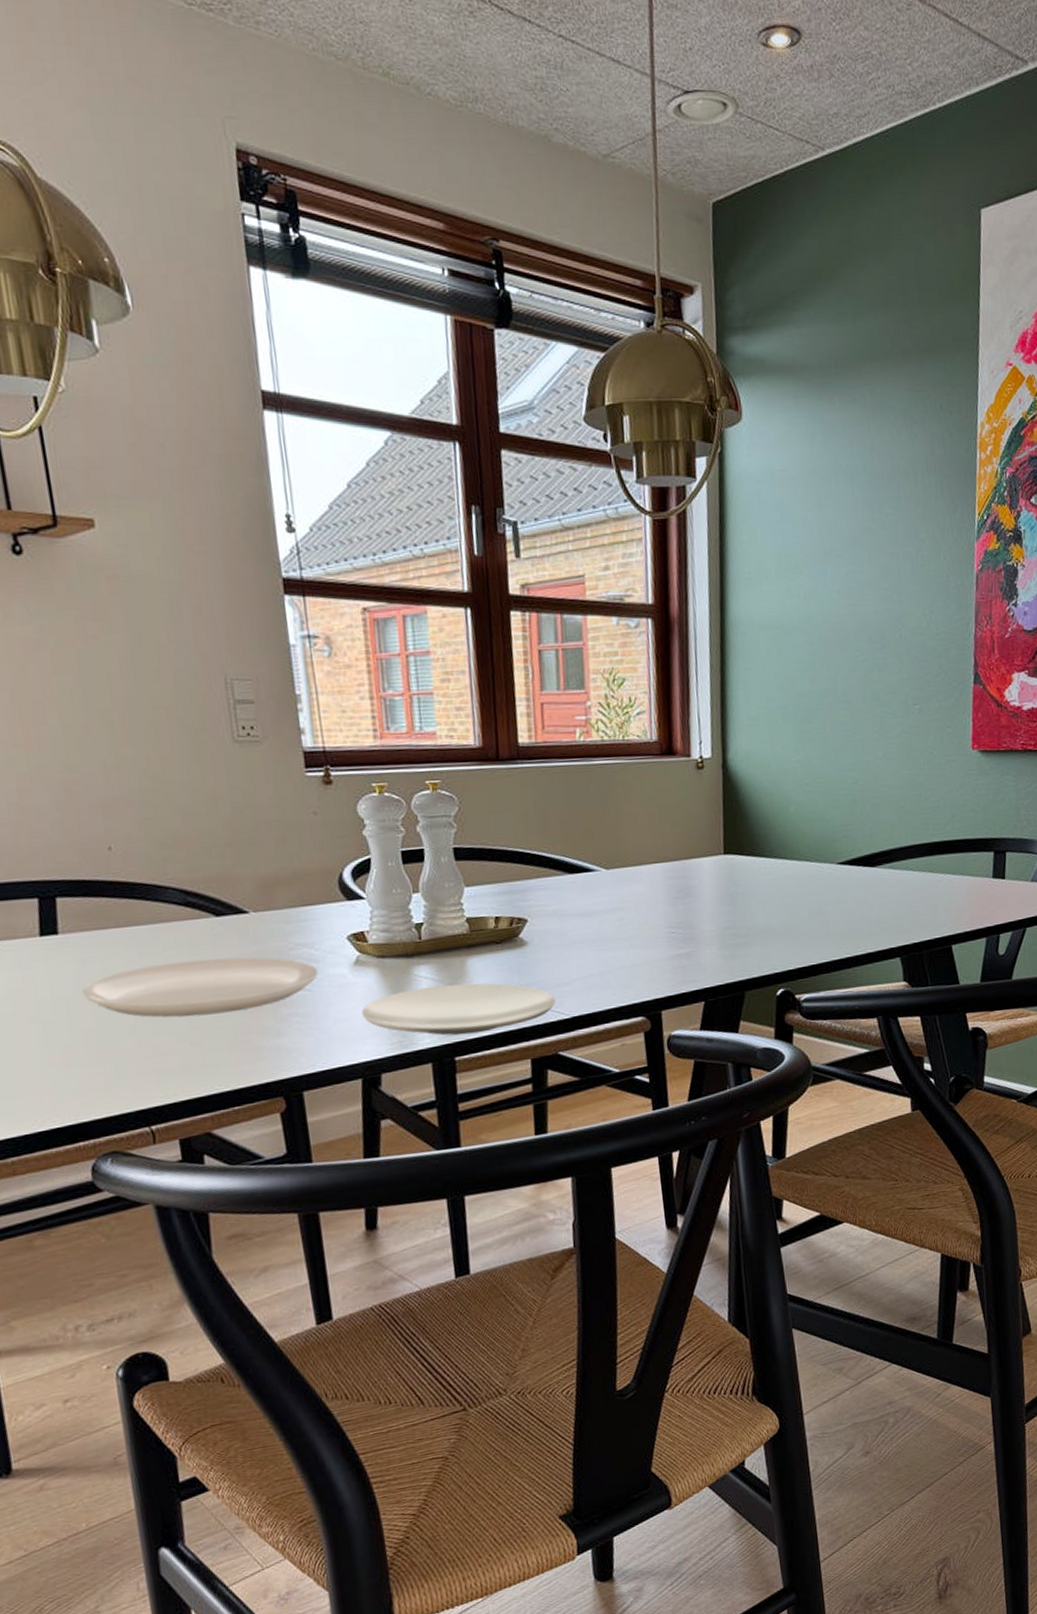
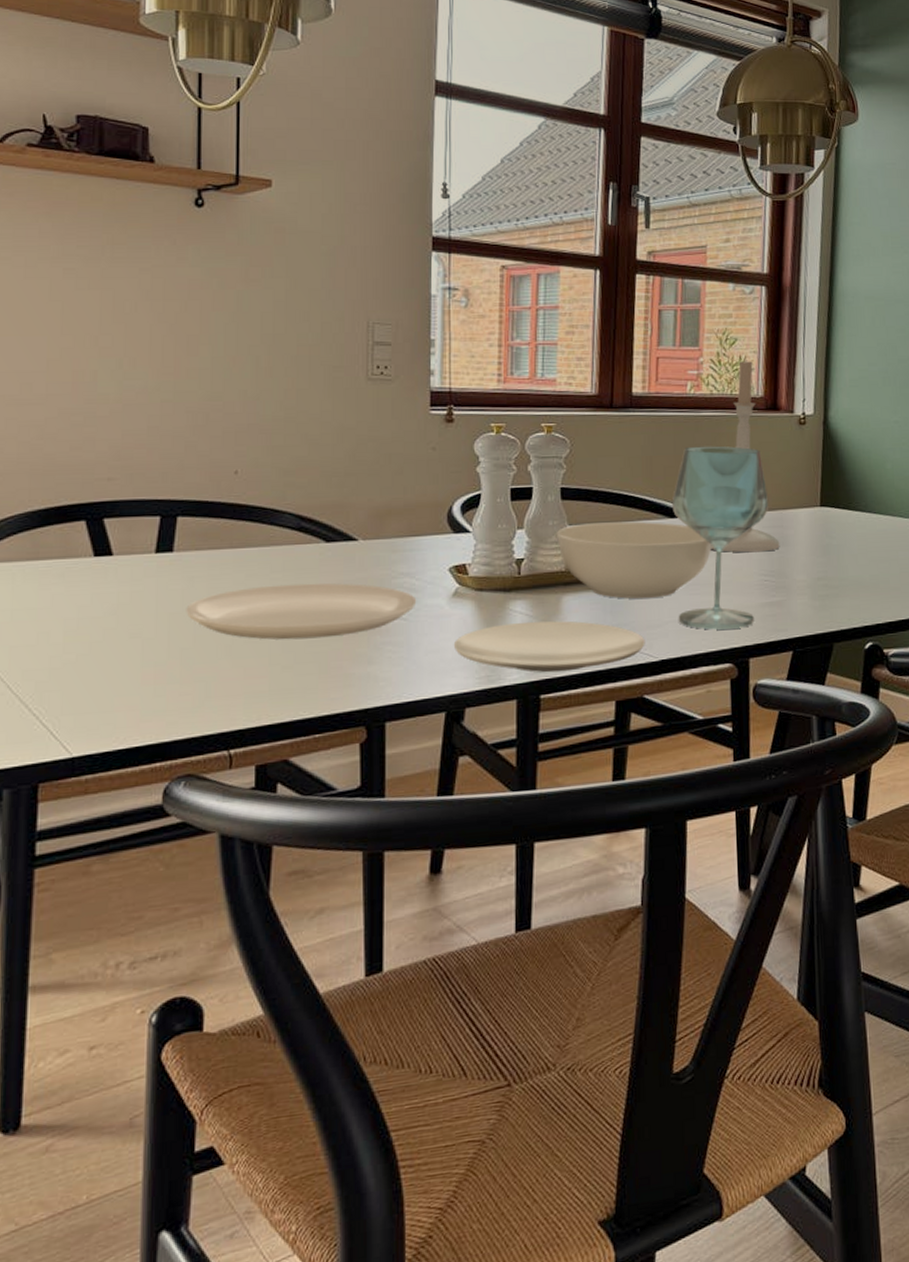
bowl: none [453,879,616,959] -> present [556,521,712,599]
wine glass: none [570,795,672,985] -> present [671,446,769,630]
candlestick: none [614,700,685,906] -> present [711,359,780,553]

